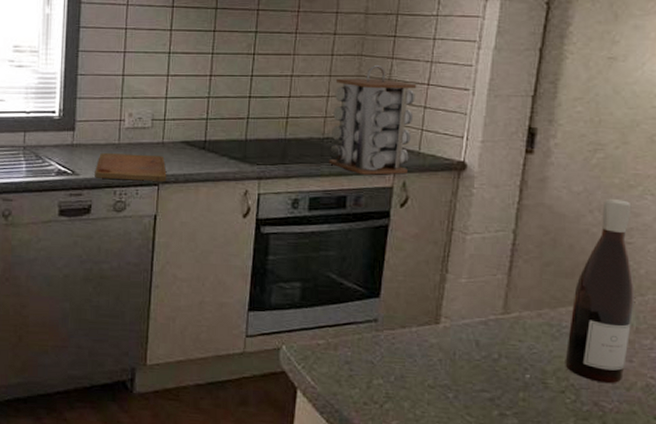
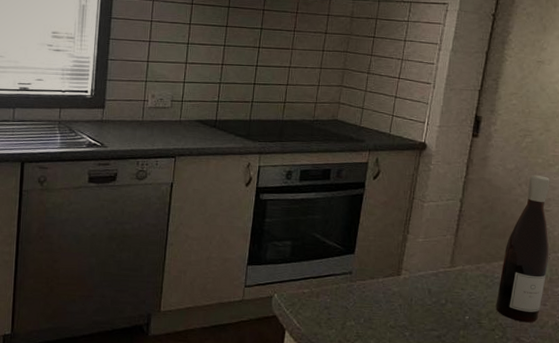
cutting board: present [95,153,167,182] -> none [121,129,183,154]
spice rack: present [329,65,417,175] -> none [317,61,390,153]

